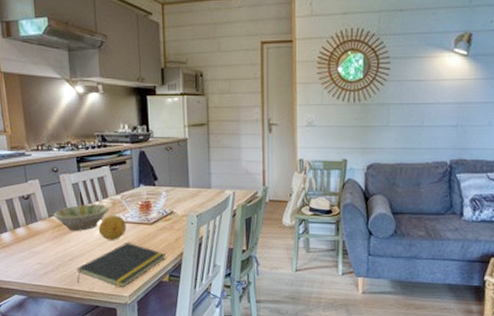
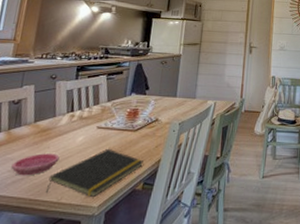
saucer: none [39,247,82,268] -> present [11,153,60,176]
bowl: present [53,204,109,231] -> none [39,110,97,137]
fruit: present [98,215,127,240] -> none [82,121,111,147]

